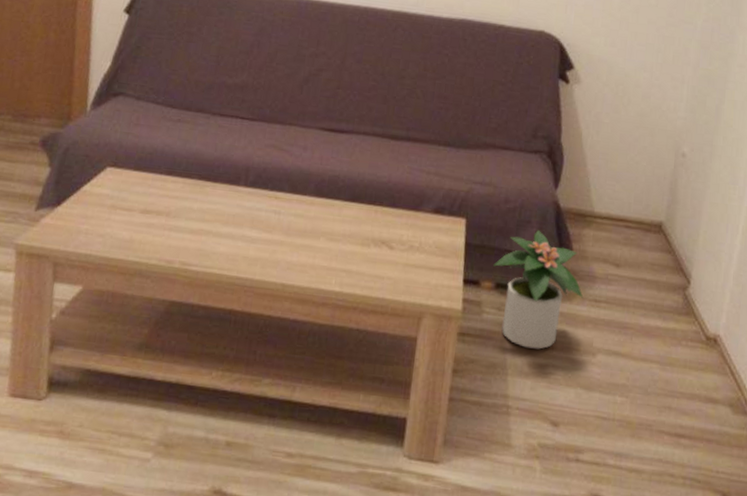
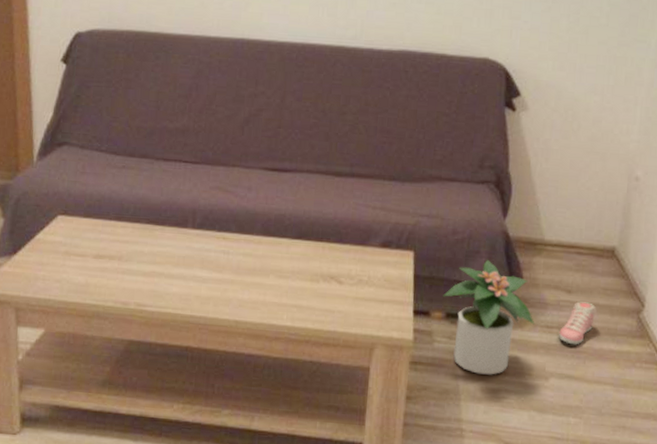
sneaker: none [606,276,644,321] -> present [558,301,597,345]

